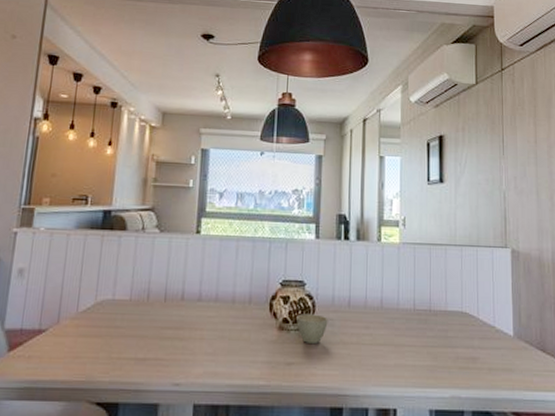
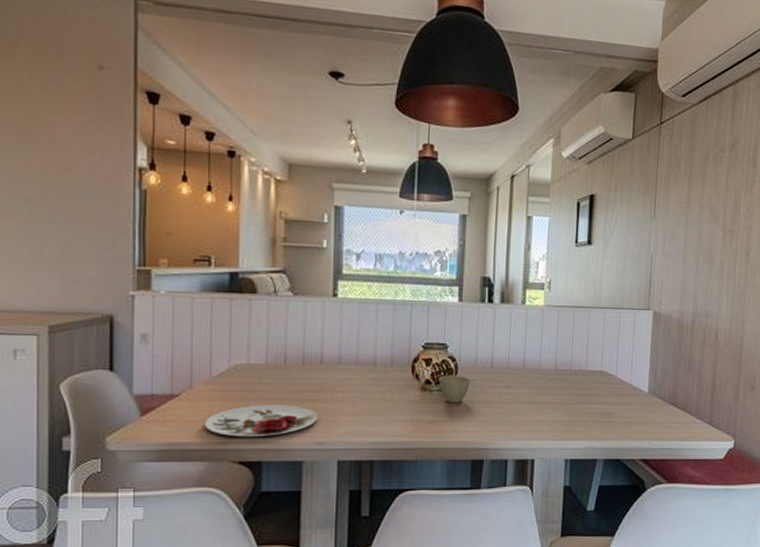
plate: none [67,341,177,377] -> present [205,404,319,437]

